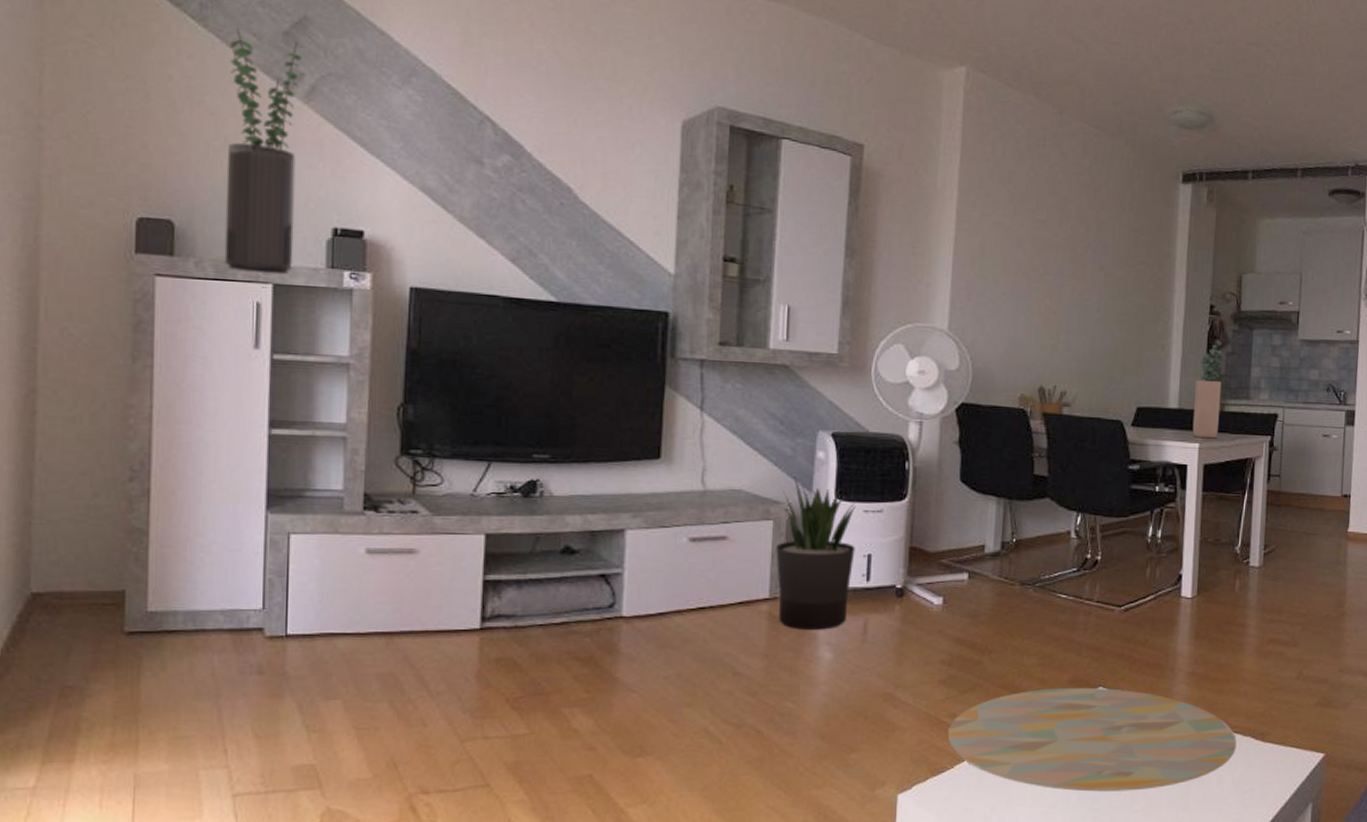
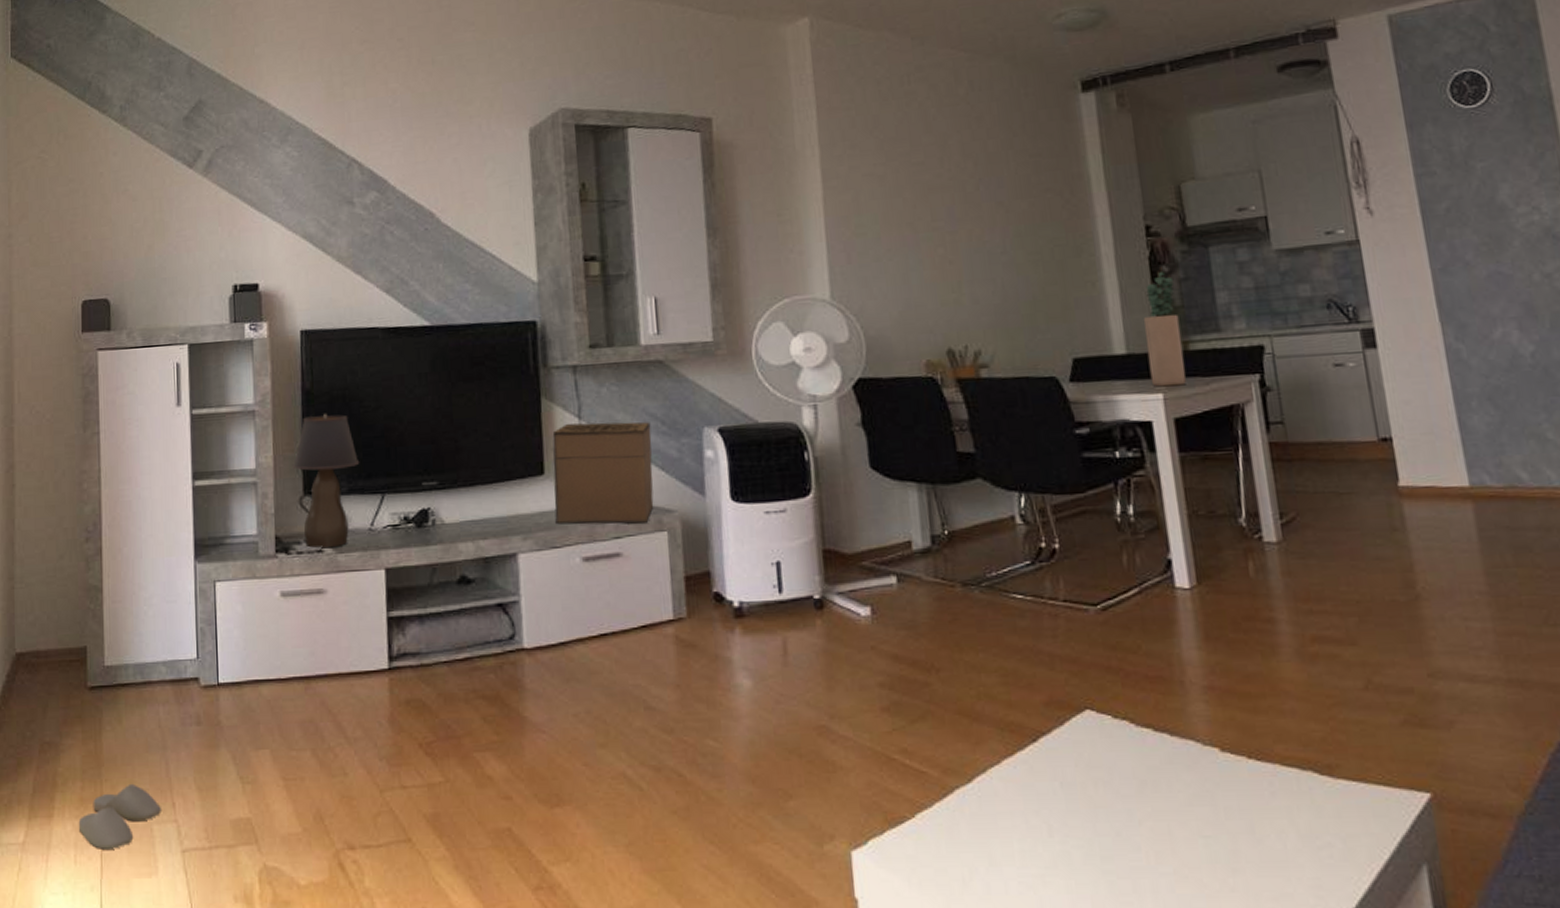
slippers: none [106,729,212,794] -> present [78,783,162,849]
vase: present [224,27,301,275] -> none [143,121,203,337]
table lamp: none [389,375,467,510] -> present [292,413,360,549]
decorative box: none [667,414,770,513] -> present [552,422,654,525]
planter: present [776,476,856,630] -> none [674,479,762,654]
decorative tray: present [947,687,1237,792] -> none [900,710,1294,848]

